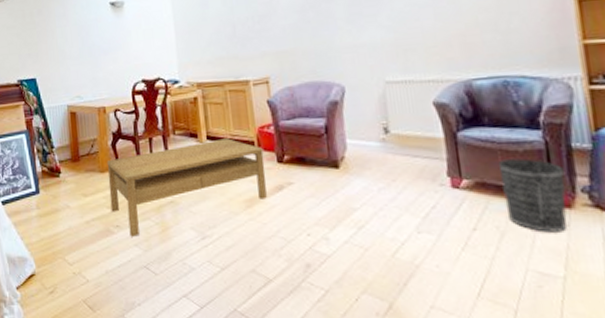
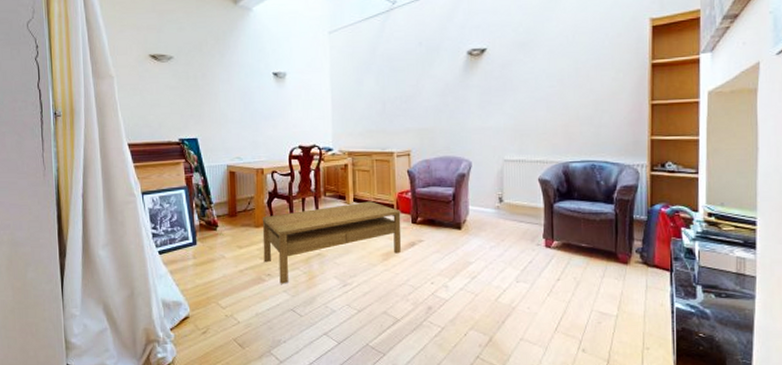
wastebasket: present [497,158,567,233] -> none [580,226,626,282]

